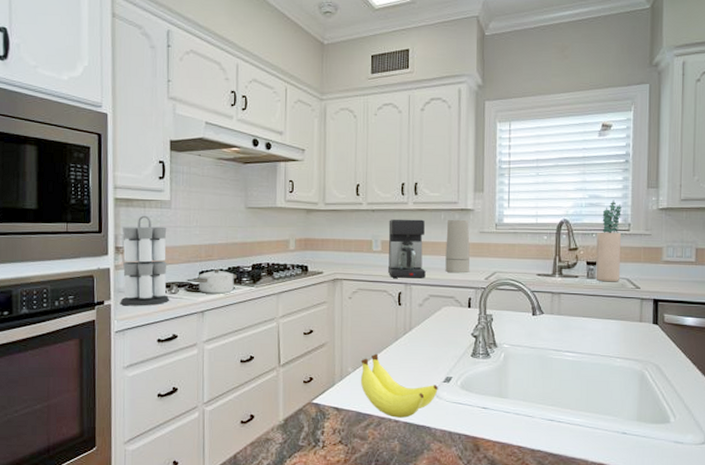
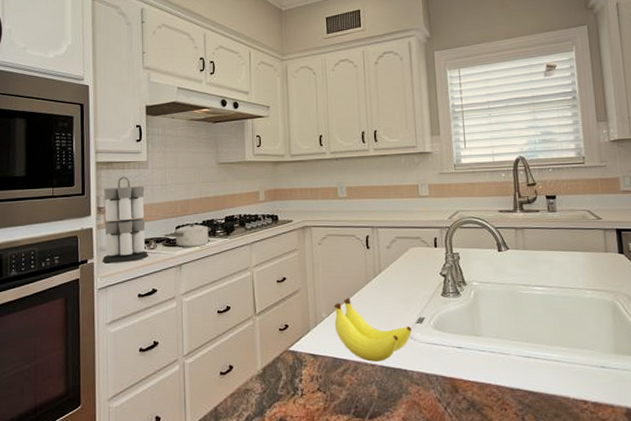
coffee maker: present [387,219,426,279] -> none [352,164,391,222]
canister: present [445,219,470,273] -> none [407,162,434,215]
vase: present [596,199,622,282] -> none [553,135,581,215]

